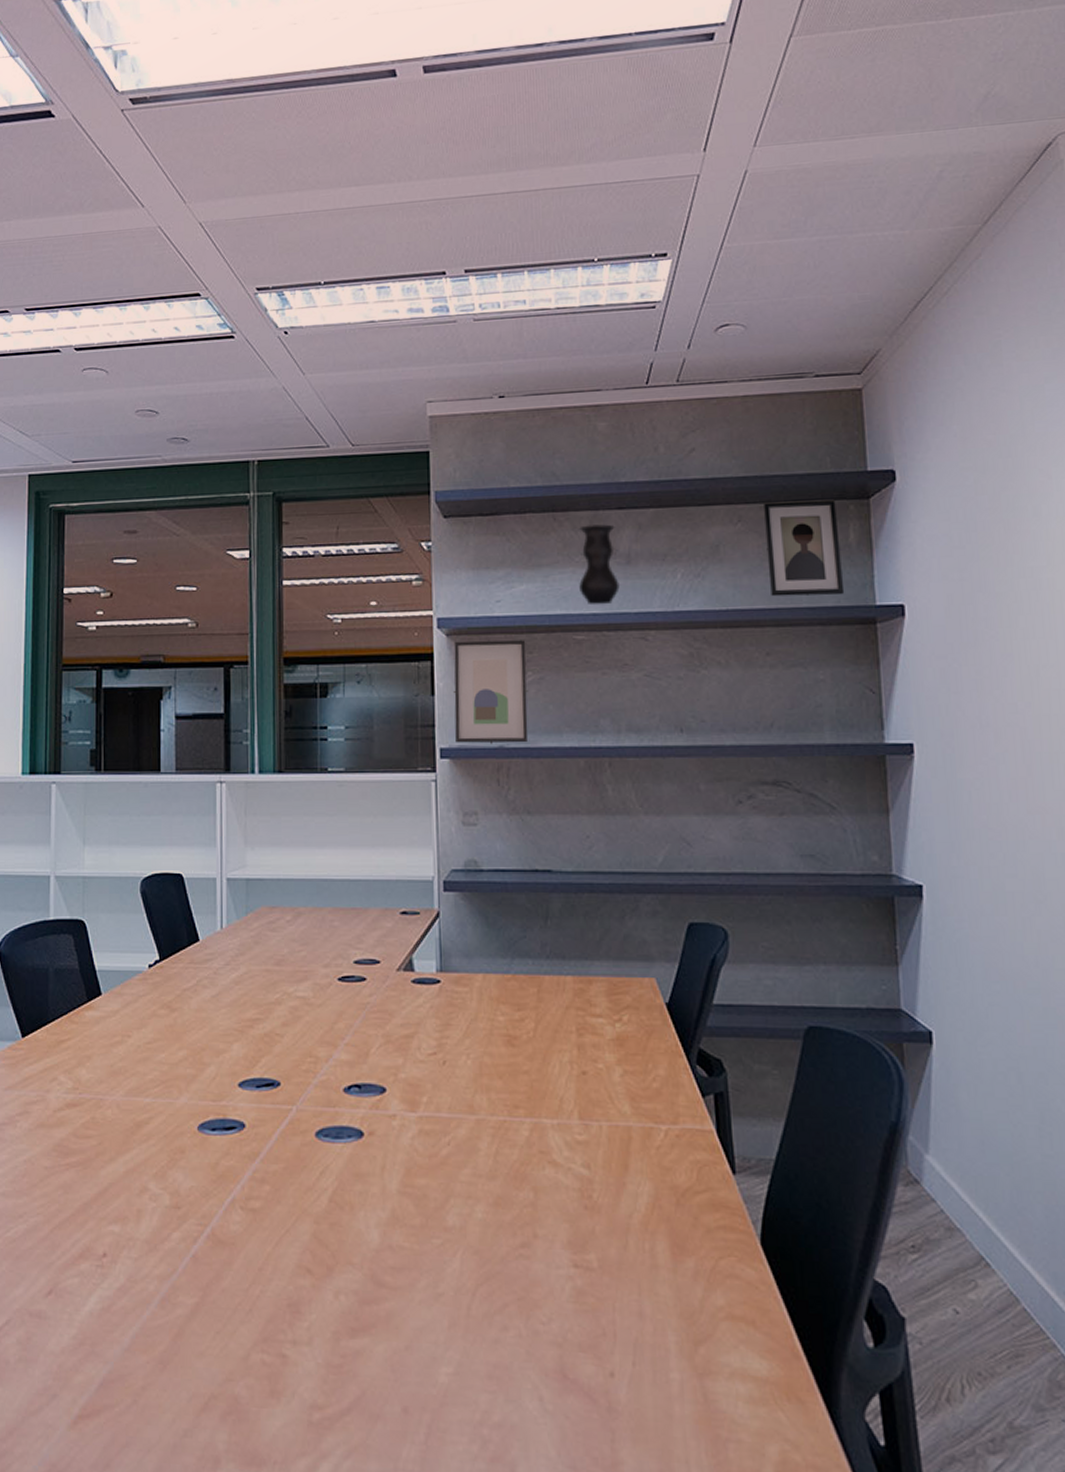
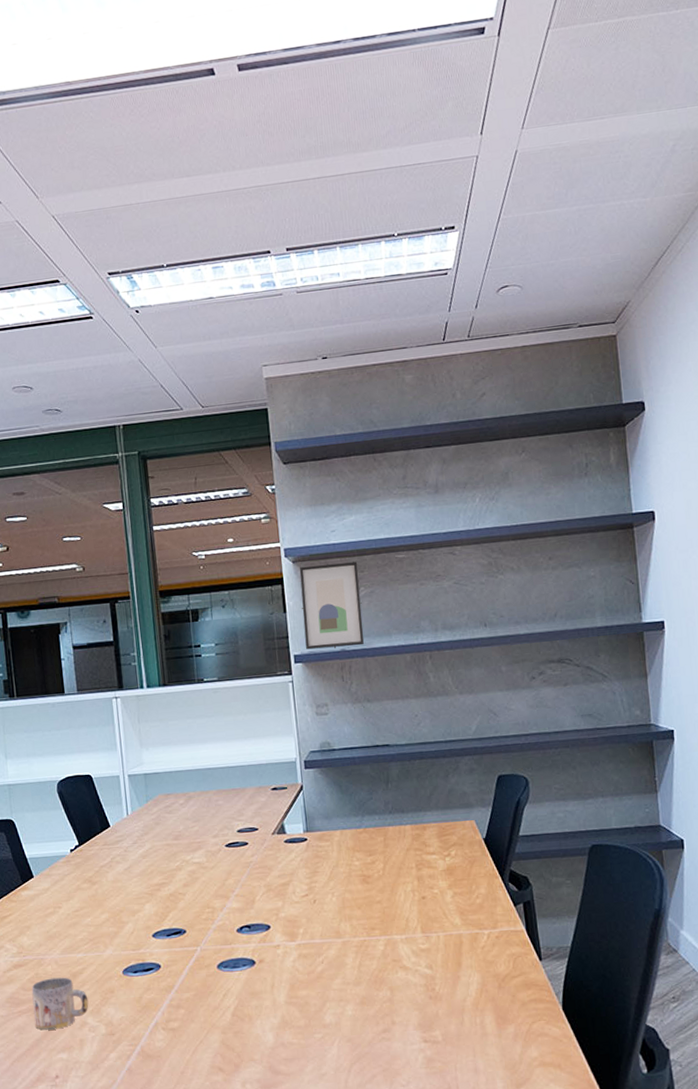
mug: none [83,1125,153,1193] -> present [31,977,89,1030]
vase: present [579,524,620,605] -> none [395,461,431,529]
picture frame: present [764,499,845,597] -> none [542,429,608,512]

